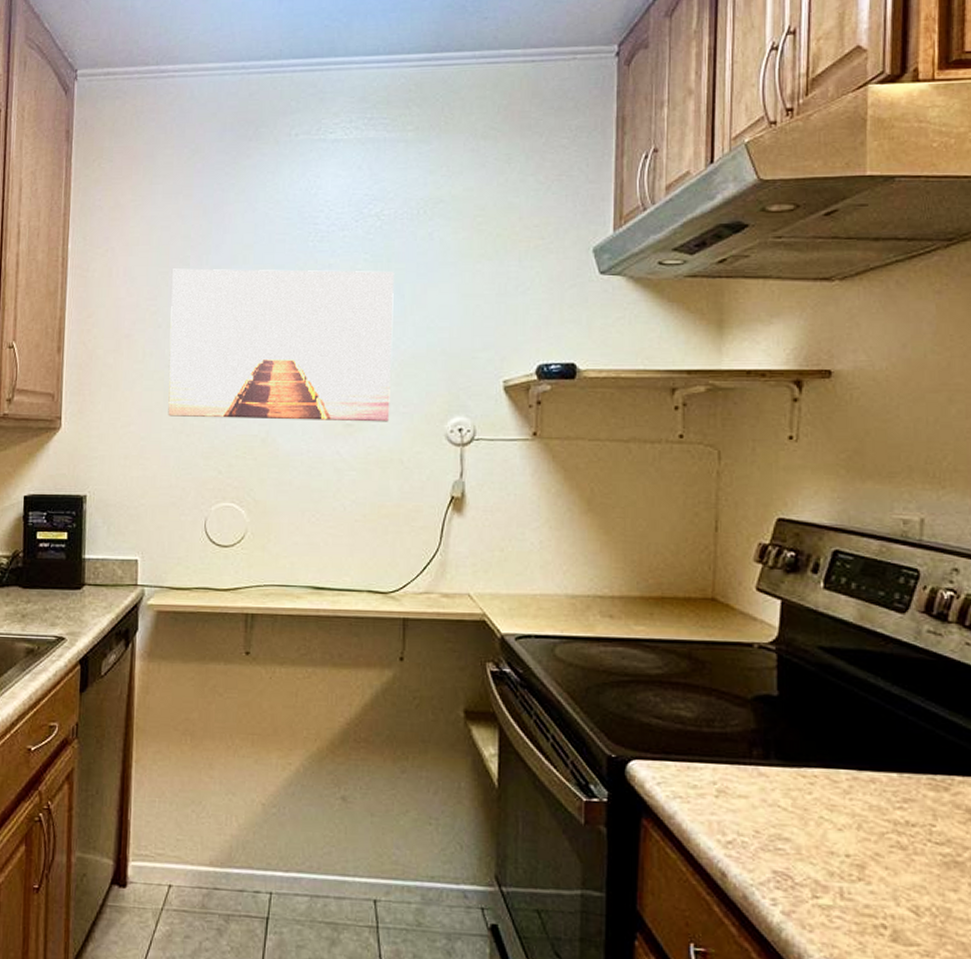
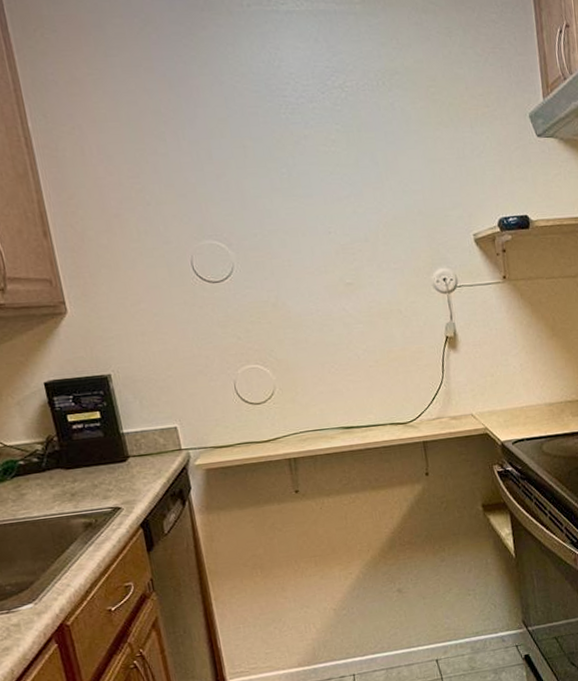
wall art: present [168,268,394,422] -> none [149,140,384,291]

